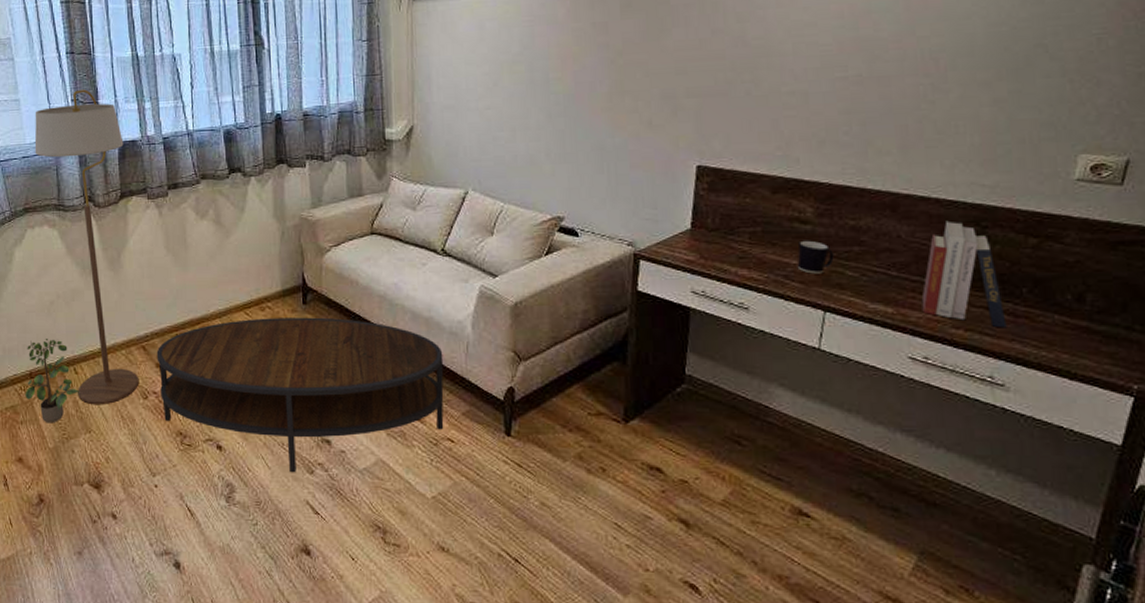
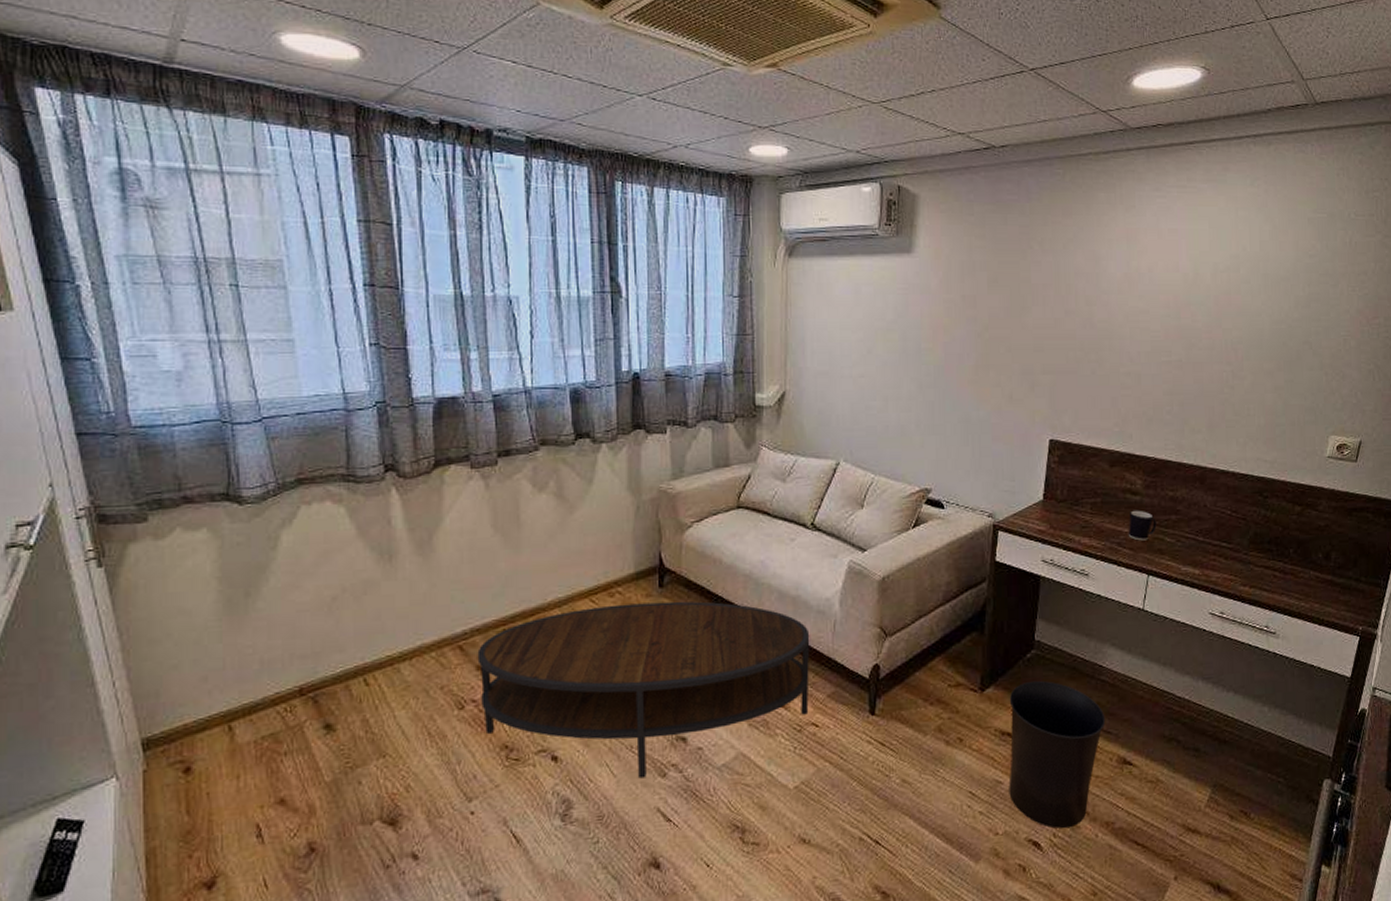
potted plant: present [25,339,80,424] -> none [291,644,372,751]
floor lamp: present [34,89,140,405] -> none [314,332,454,723]
waste bin: none [657,416,775,575] -> present [1009,680,1106,829]
books: present [921,220,1007,328] -> none [1220,491,1279,584]

